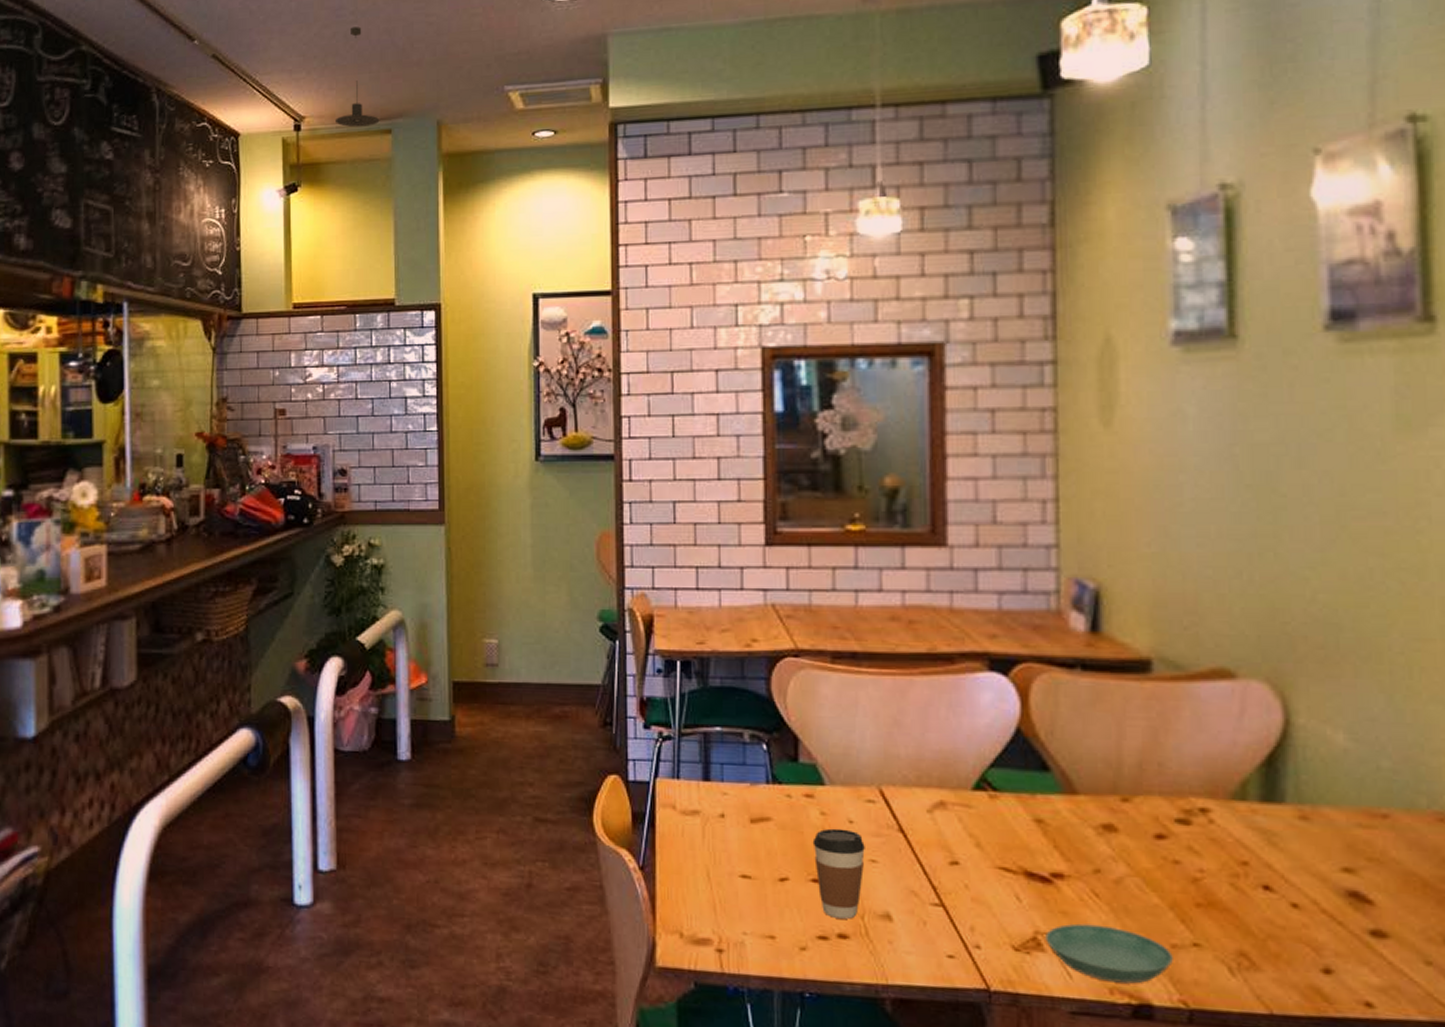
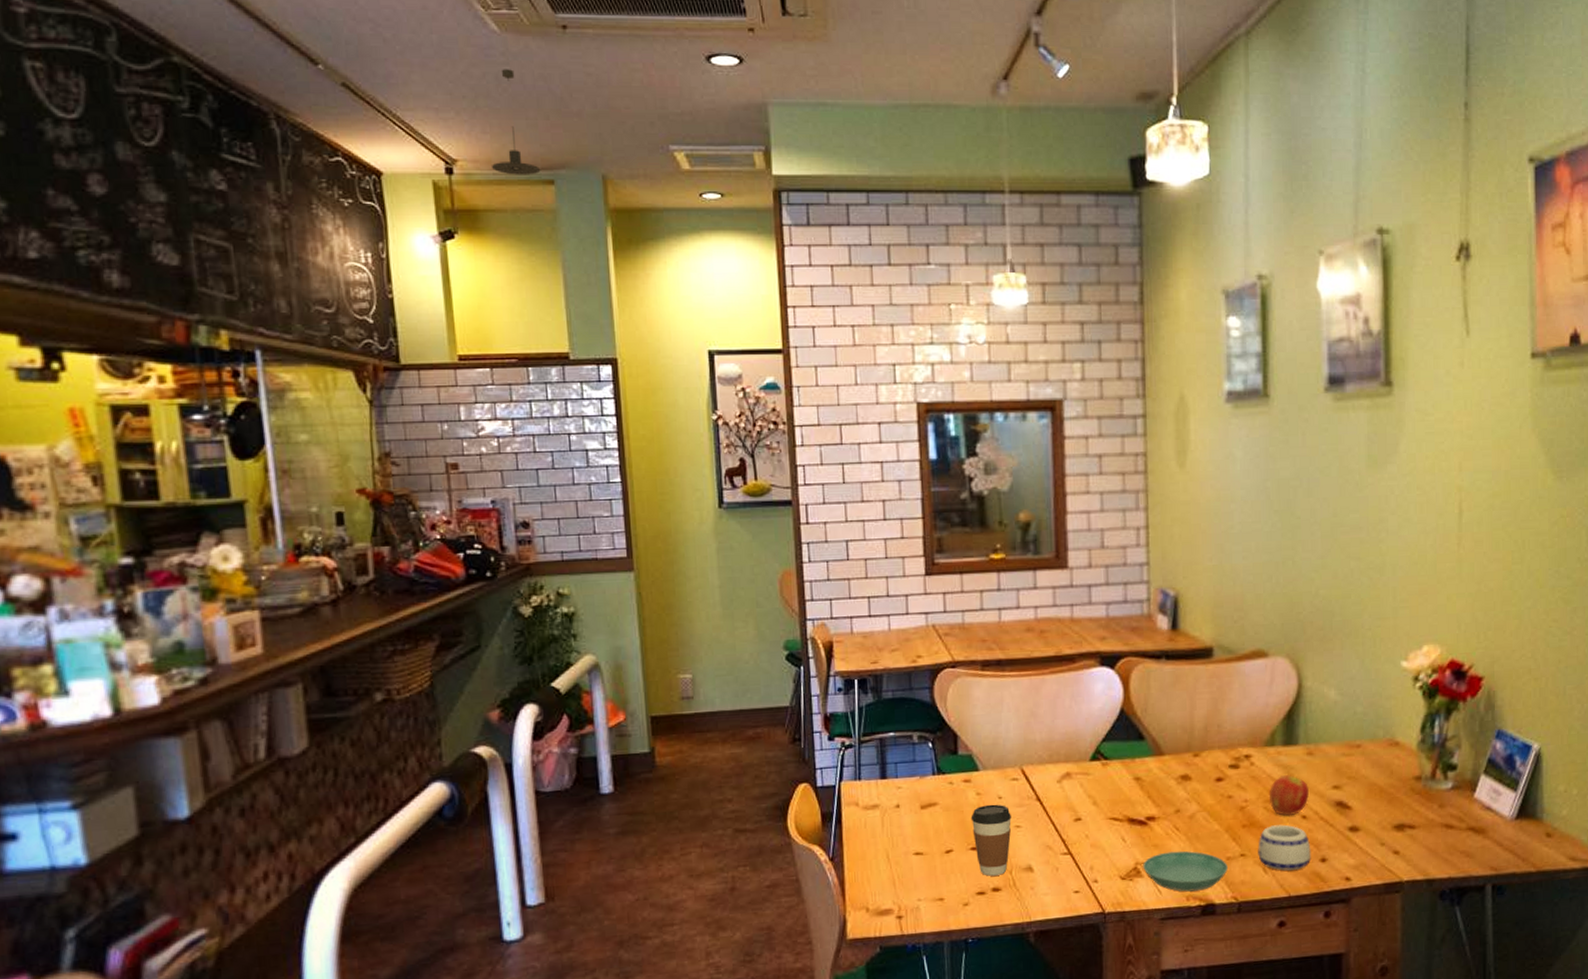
mug: none [1220,910,1307,978] -> present [1258,824,1311,871]
fruit: none [1239,843,1304,902] -> present [1270,775,1310,817]

